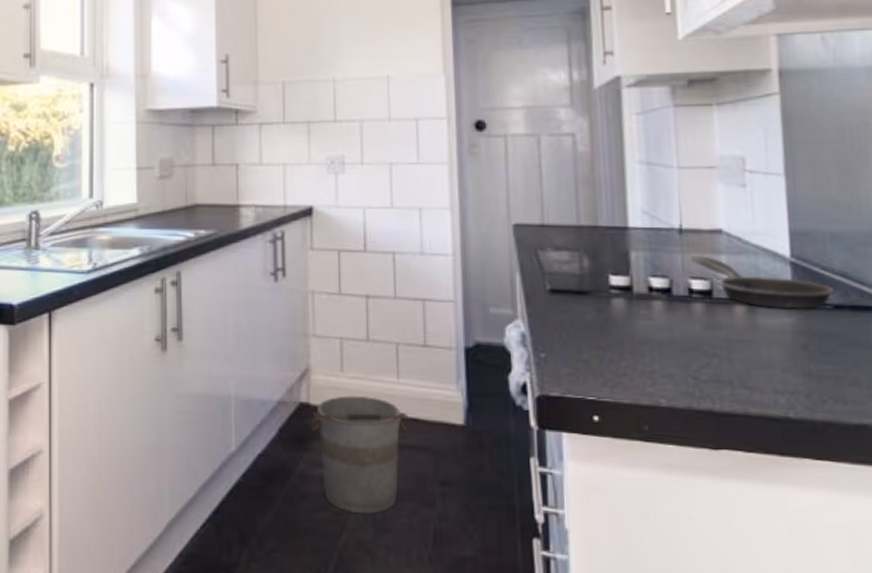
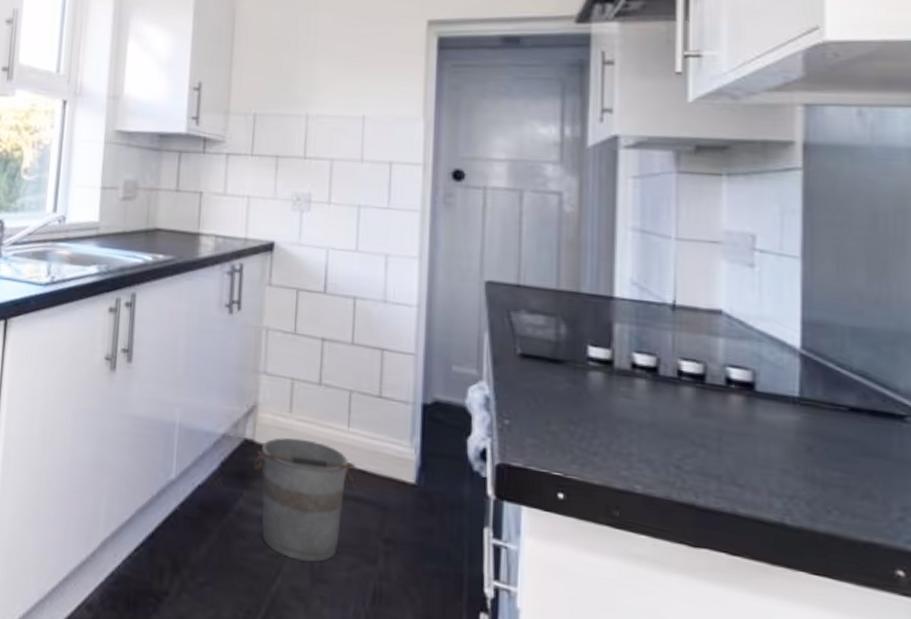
frying pan: present [690,255,835,310] -> none [682,335,852,408]

